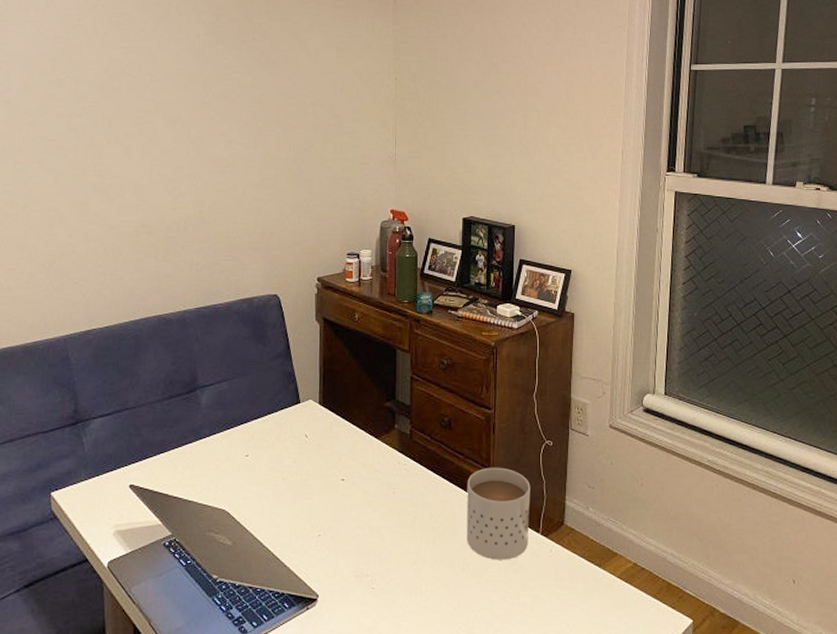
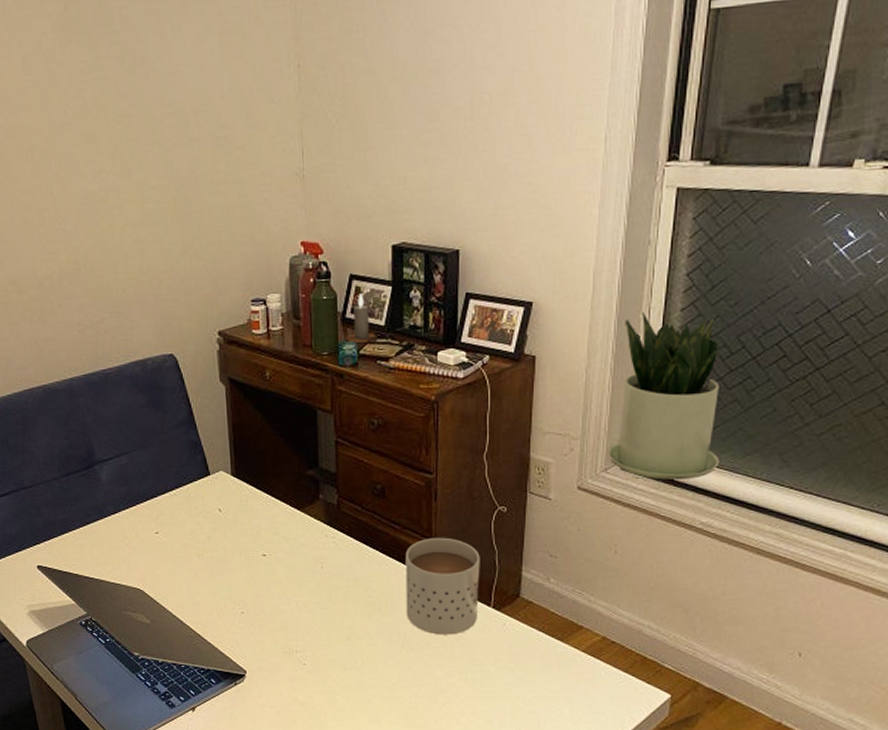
candle: none [423,254,449,295] -> present [346,294,378,344]
planter: none [632,283,719,423] -> present [607,311,722,481]

